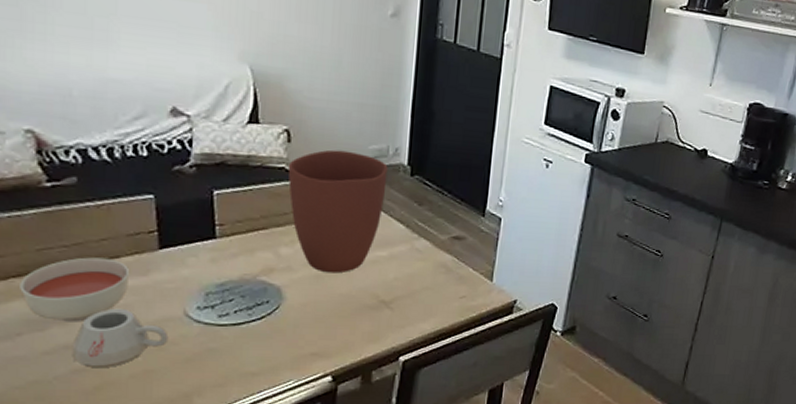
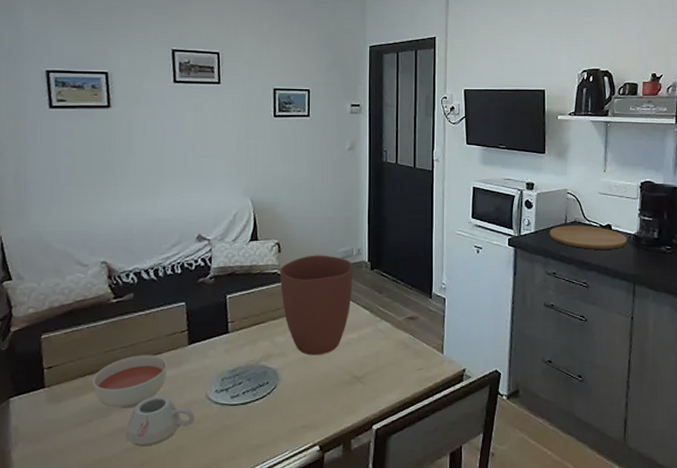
cutting board: none [635,145,723,179] -> present [550,225,628,250]

